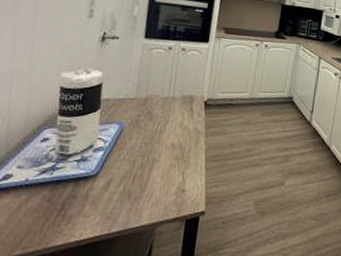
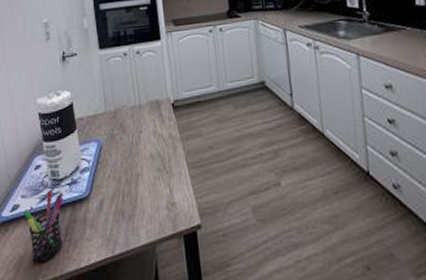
pen holder: none [14,164,68,235] -> present [23,190,64,263]

